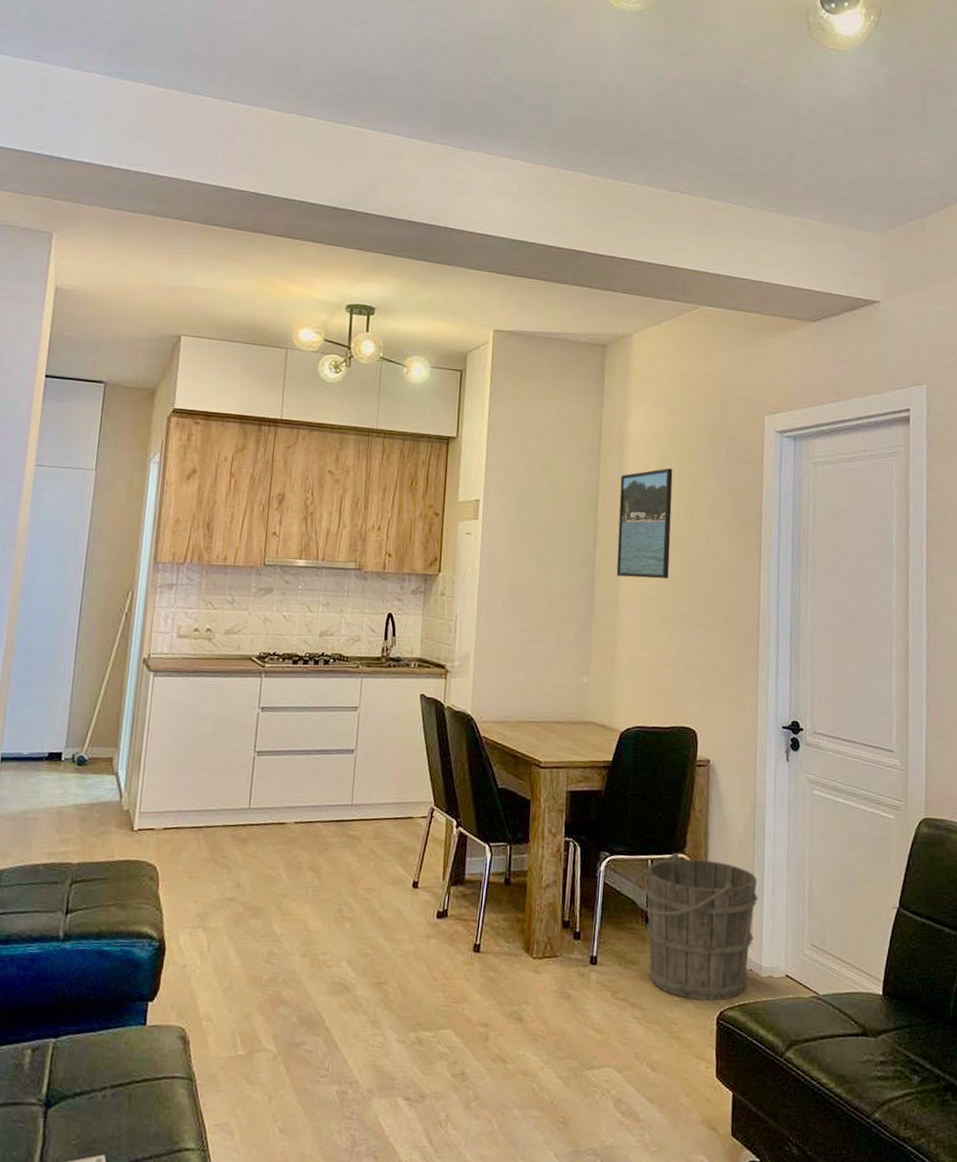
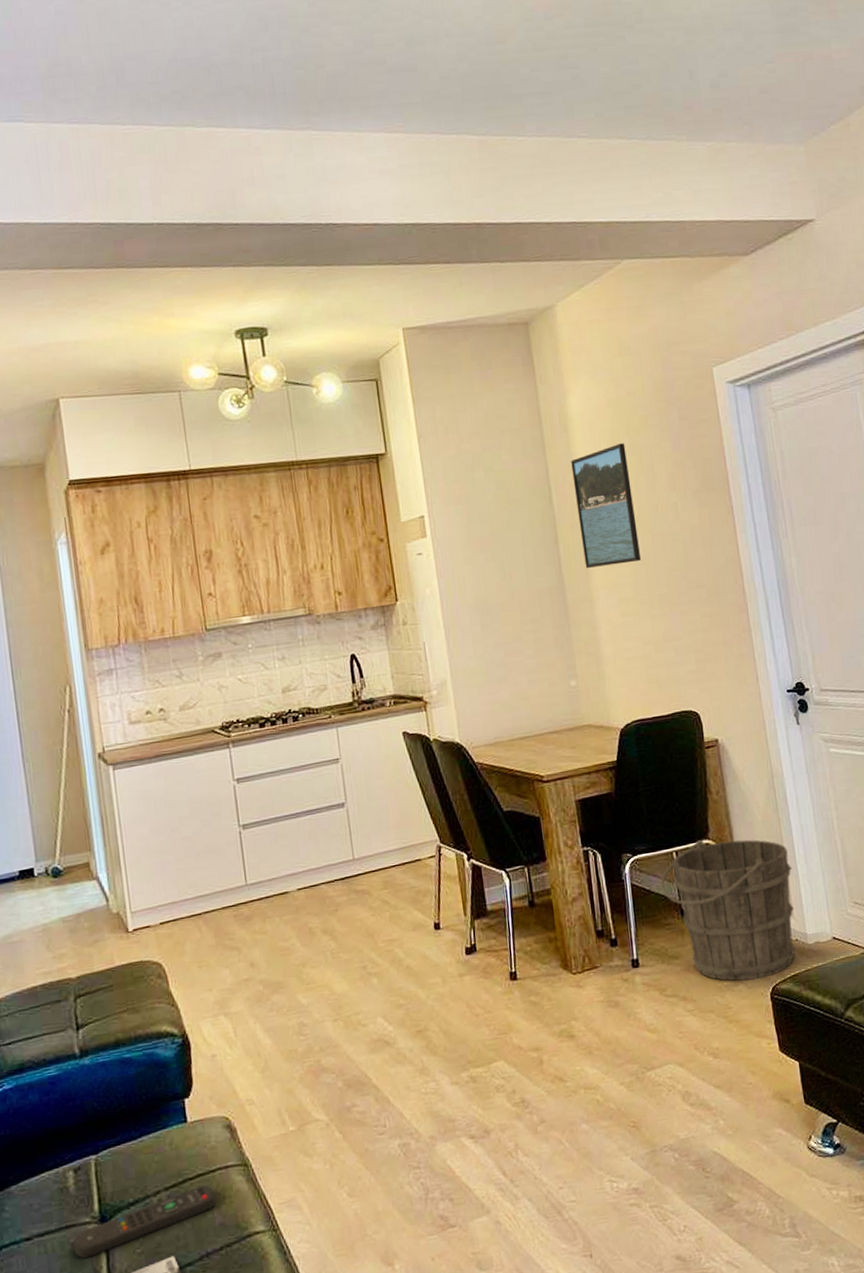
remote control: none [14,1090,157,1139] -> present [73,1185,216,1259]

